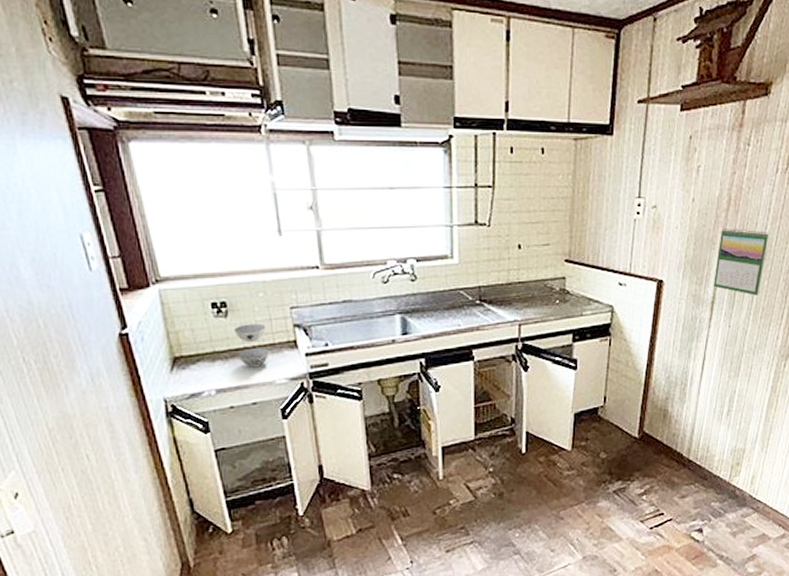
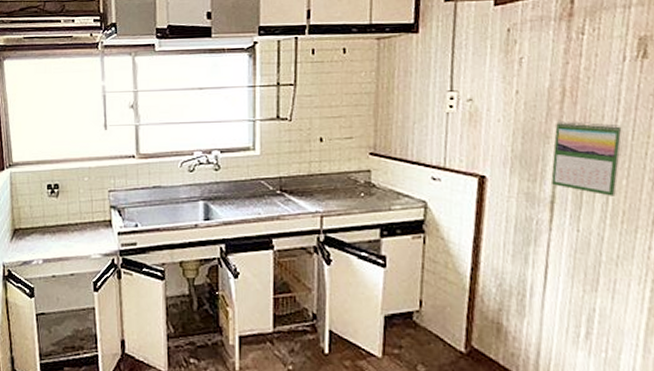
bowl: present [234,323,270,368] -> none [62,203,89,242]

